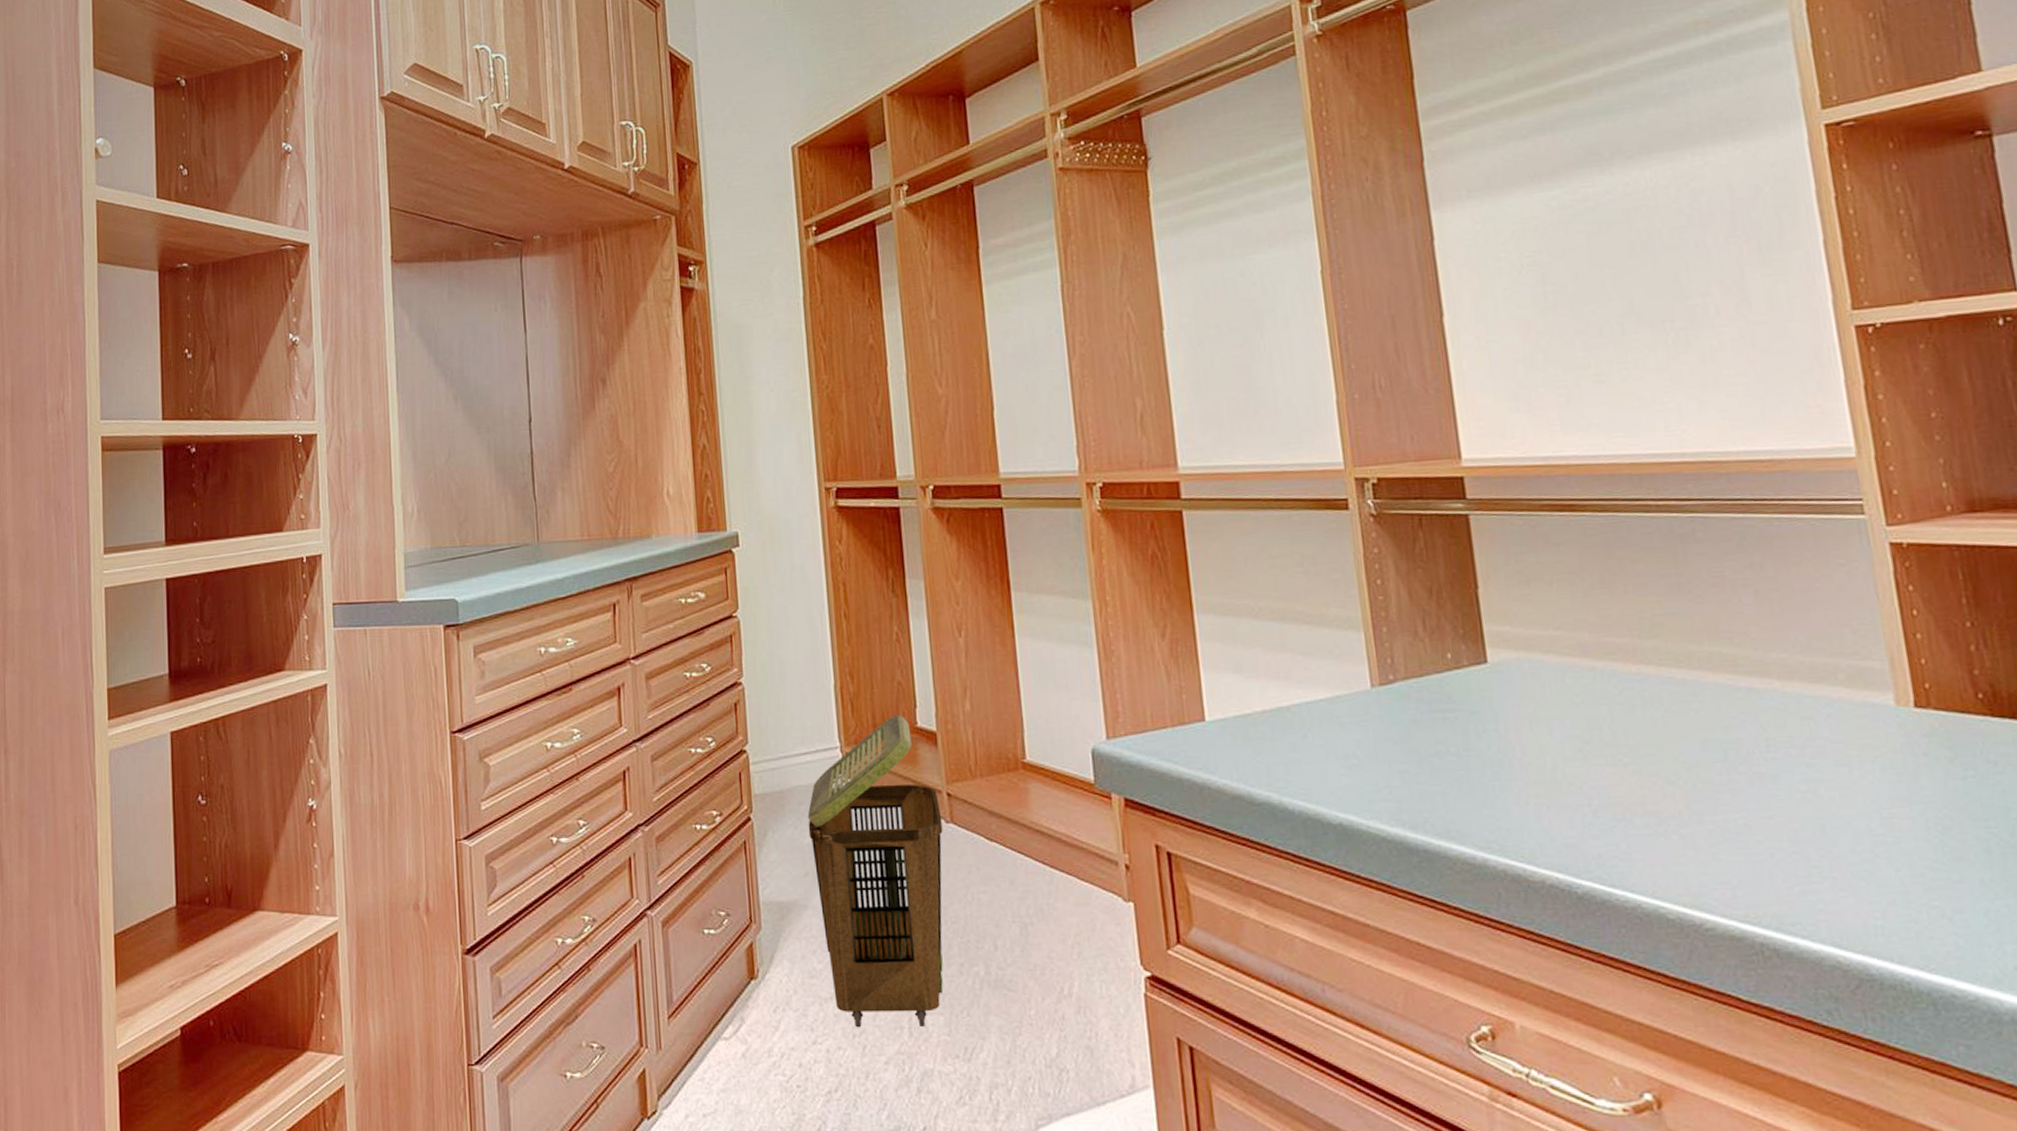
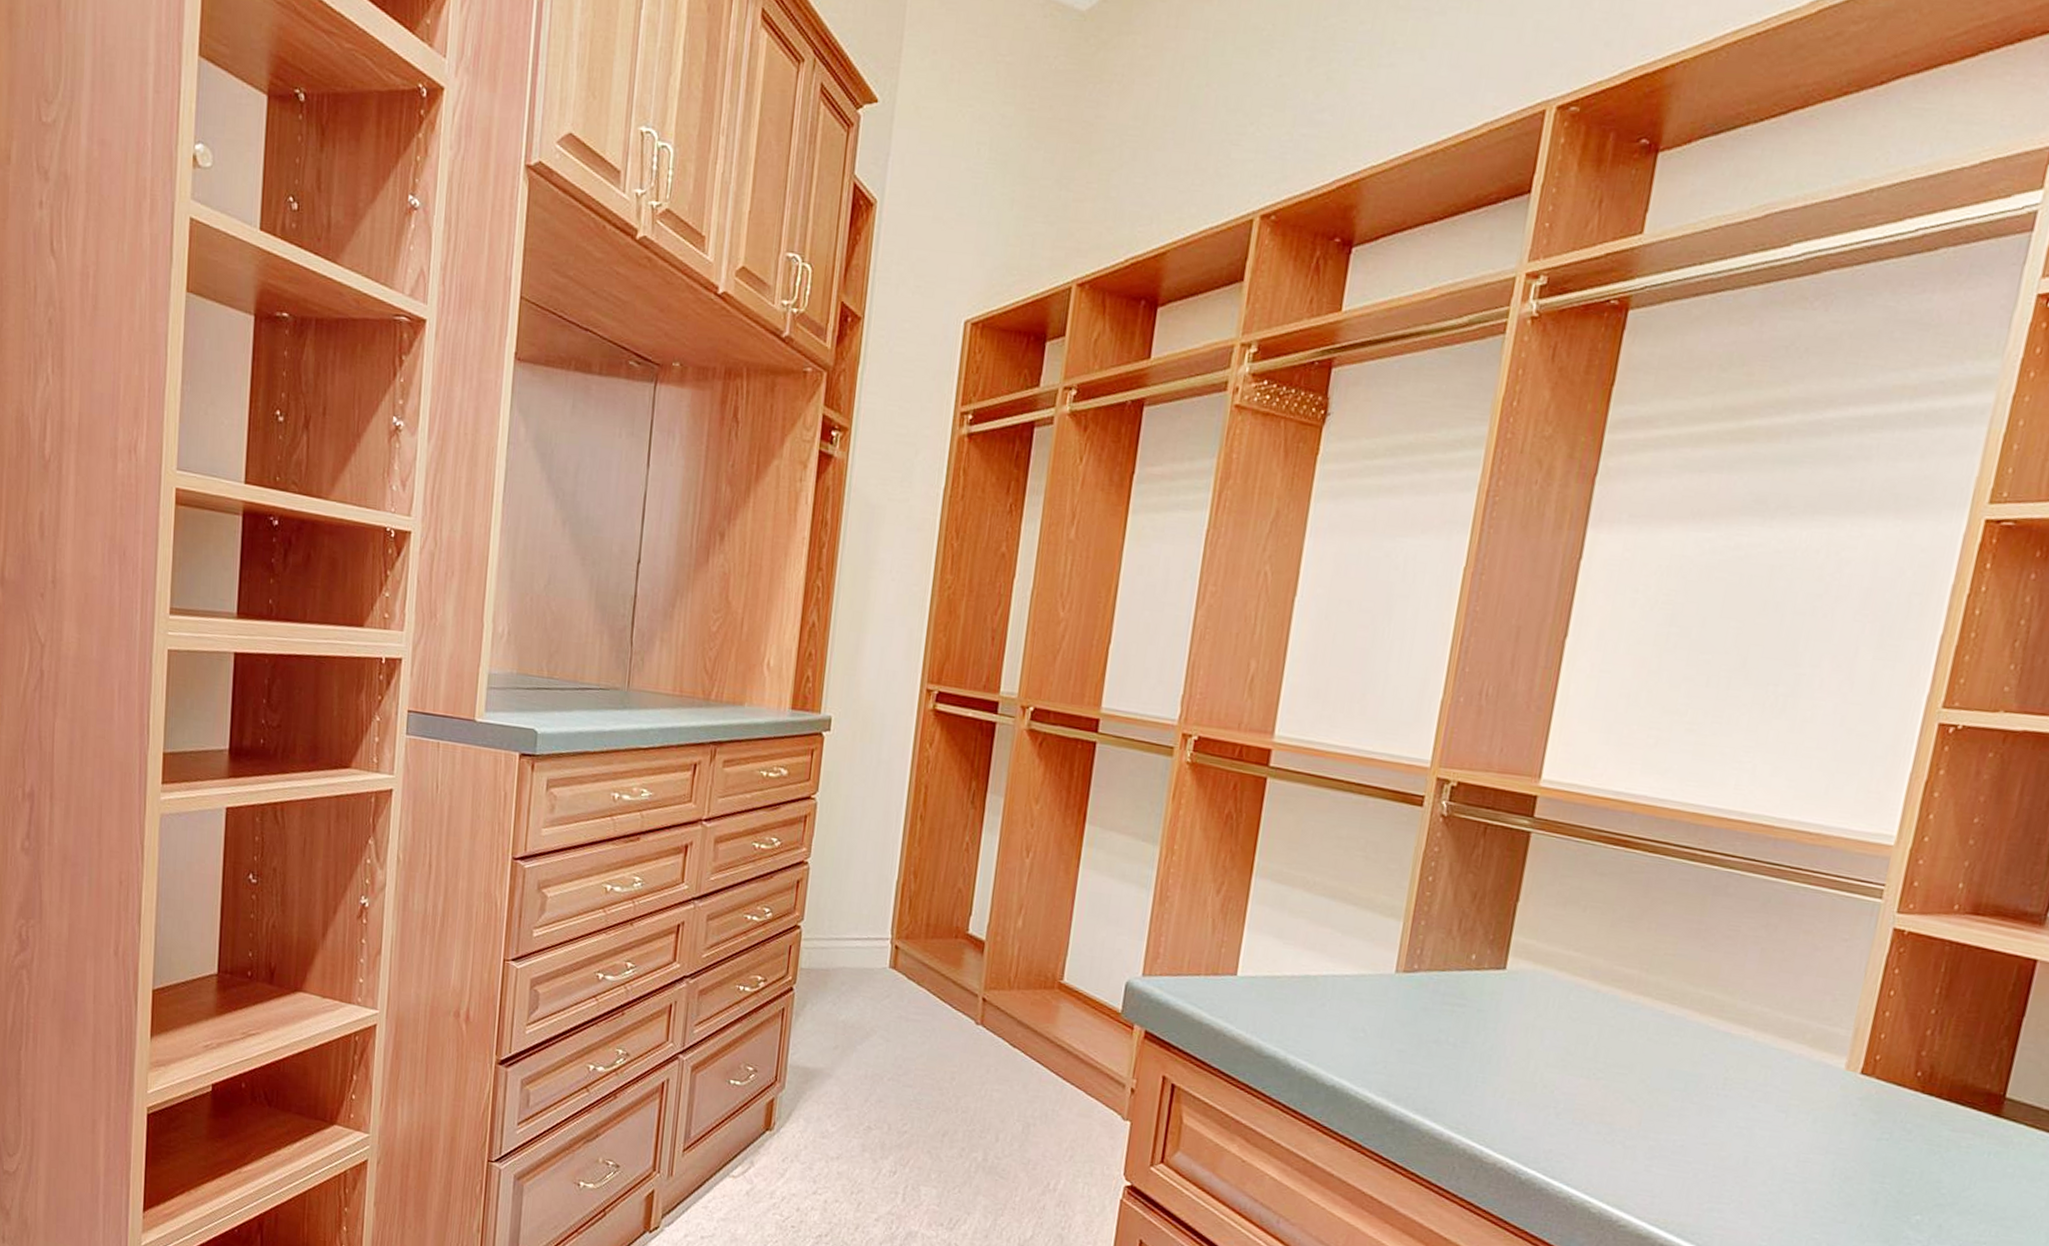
laundry basket: present [807,715,943,1028] -> none [841,919,974,1195]

